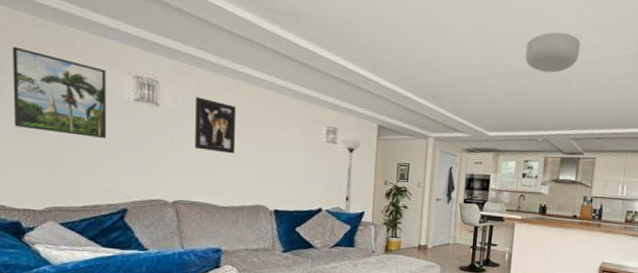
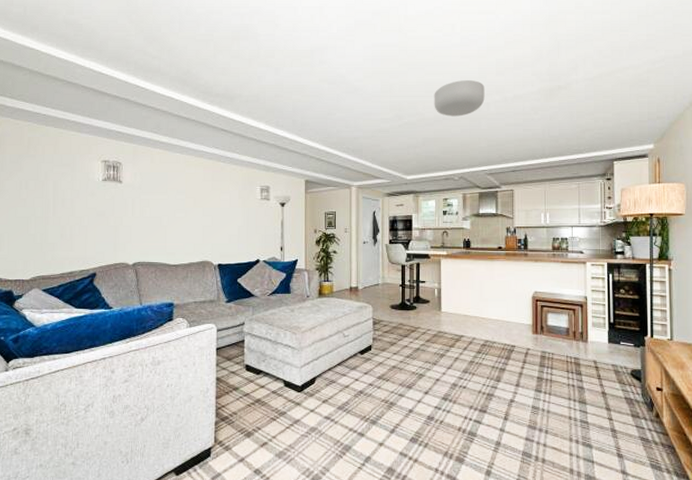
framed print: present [12,46,107,139] -> none [10,148,81,215]
wall art: present [194,97,237,154] -> none [150,172,184,218]

